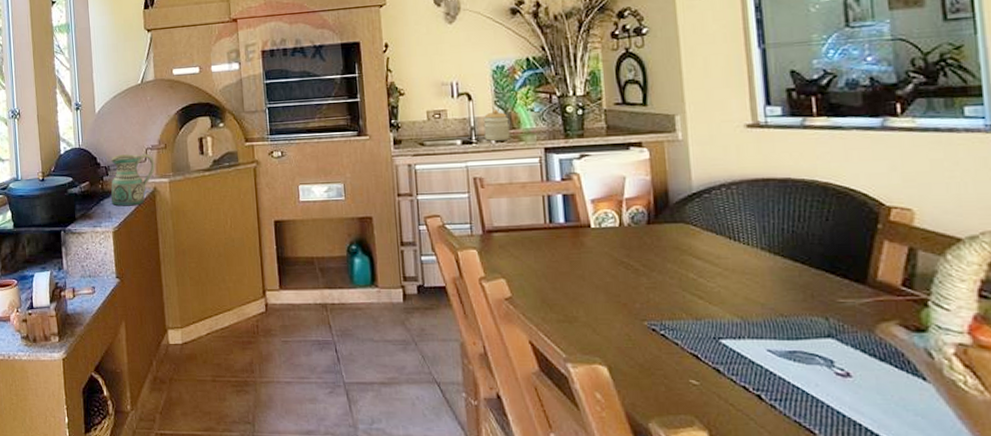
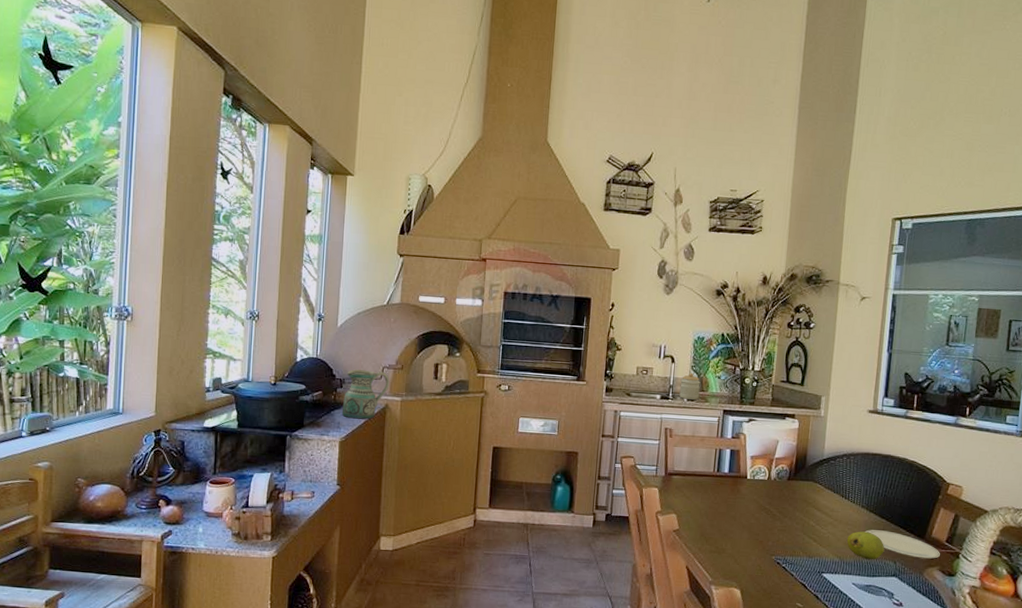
fruit: none [747,281,808,318] -> present [846,531,885,560]
plate: none [772,277,896,312] -> present [865,529,940,560]

